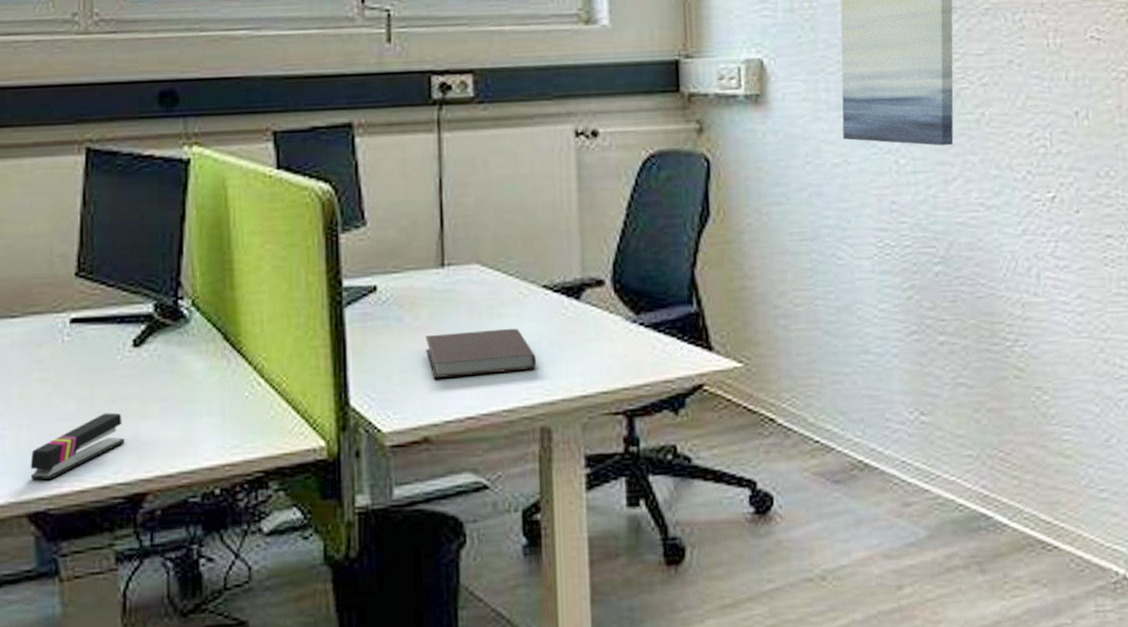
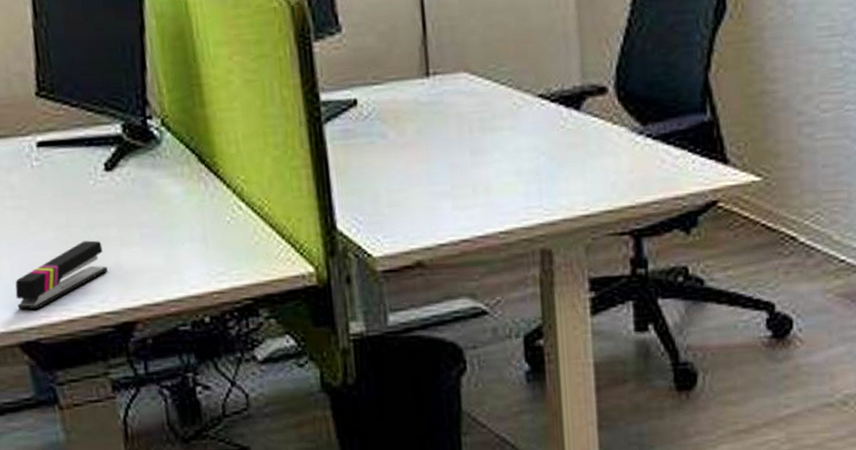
notebook: present [426,328,536,379] -> none [413,143,534,200]

